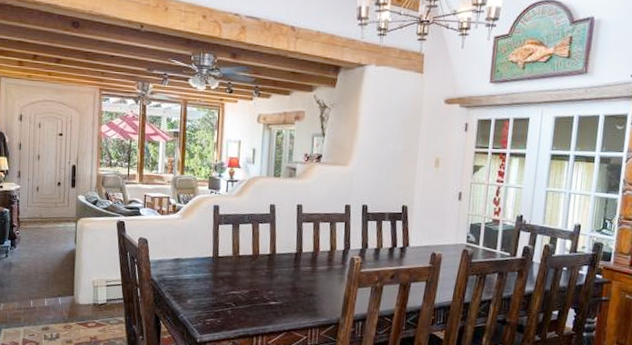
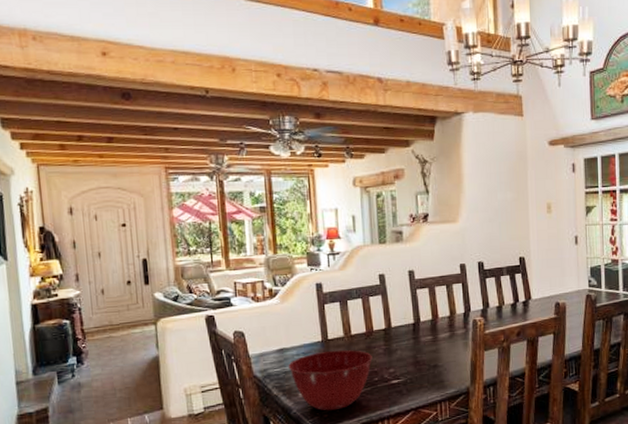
mixing bowl: none [181,266,255,320] -> present [288,350,372,411]

